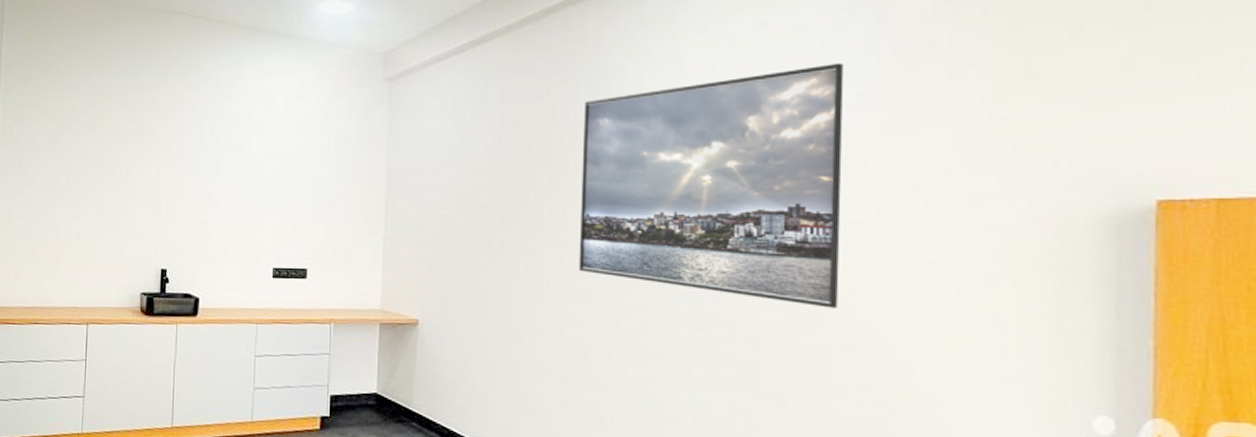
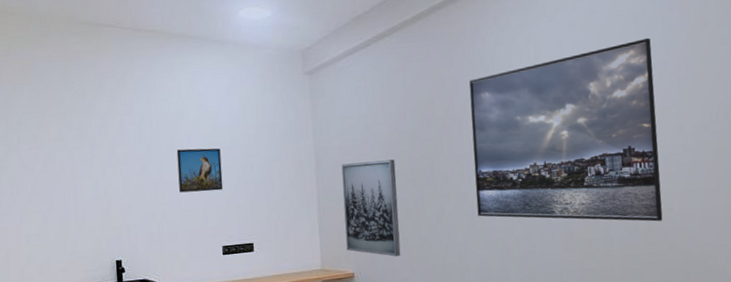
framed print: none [234,154,282,205] -> present [176,148,224,193]
wall art: none [412,189,481,307] -> present [341,159,401,257]

